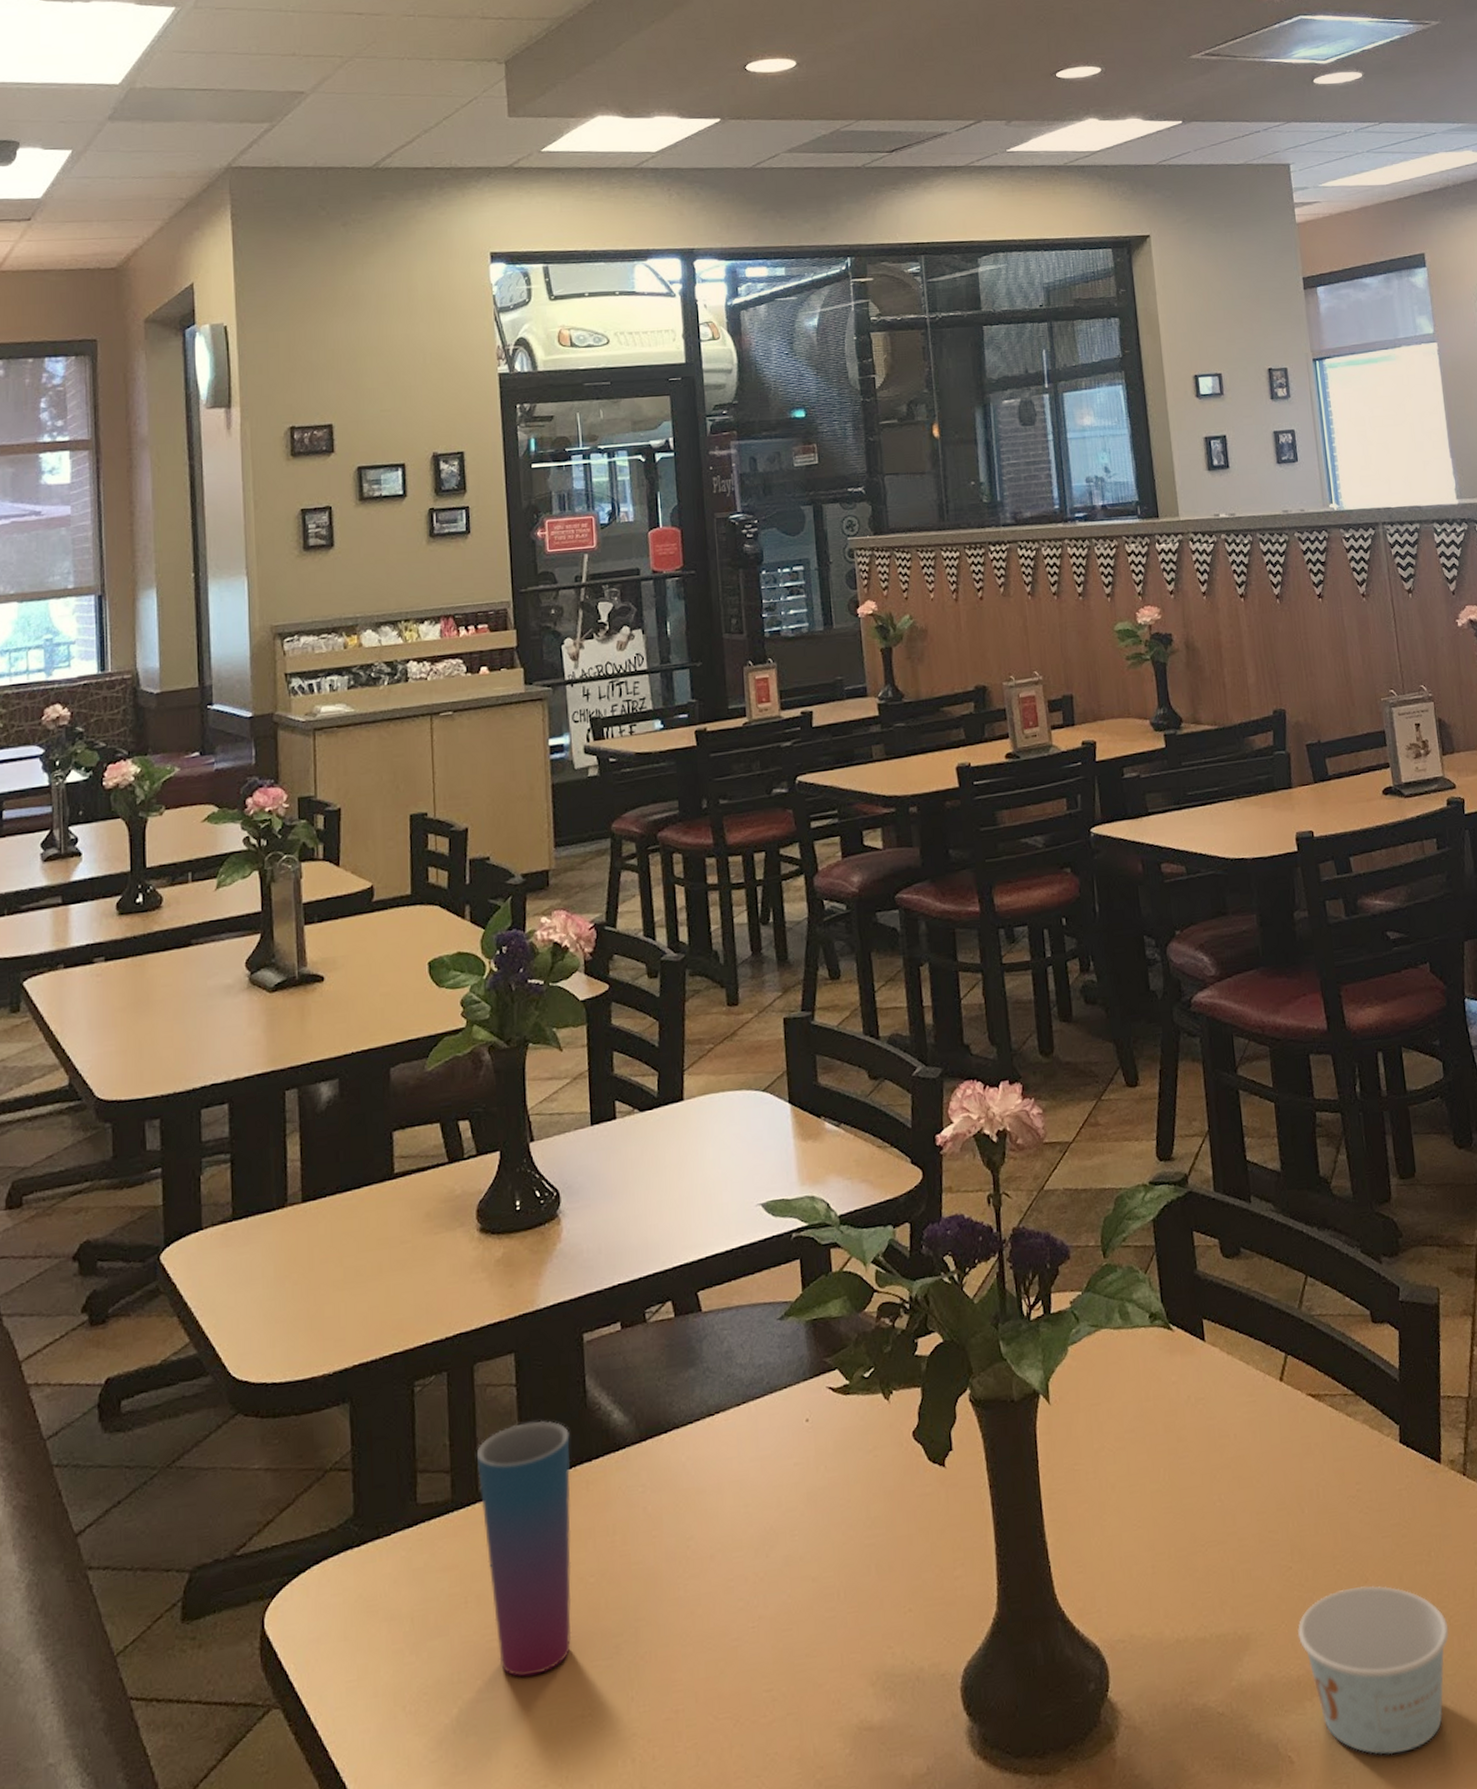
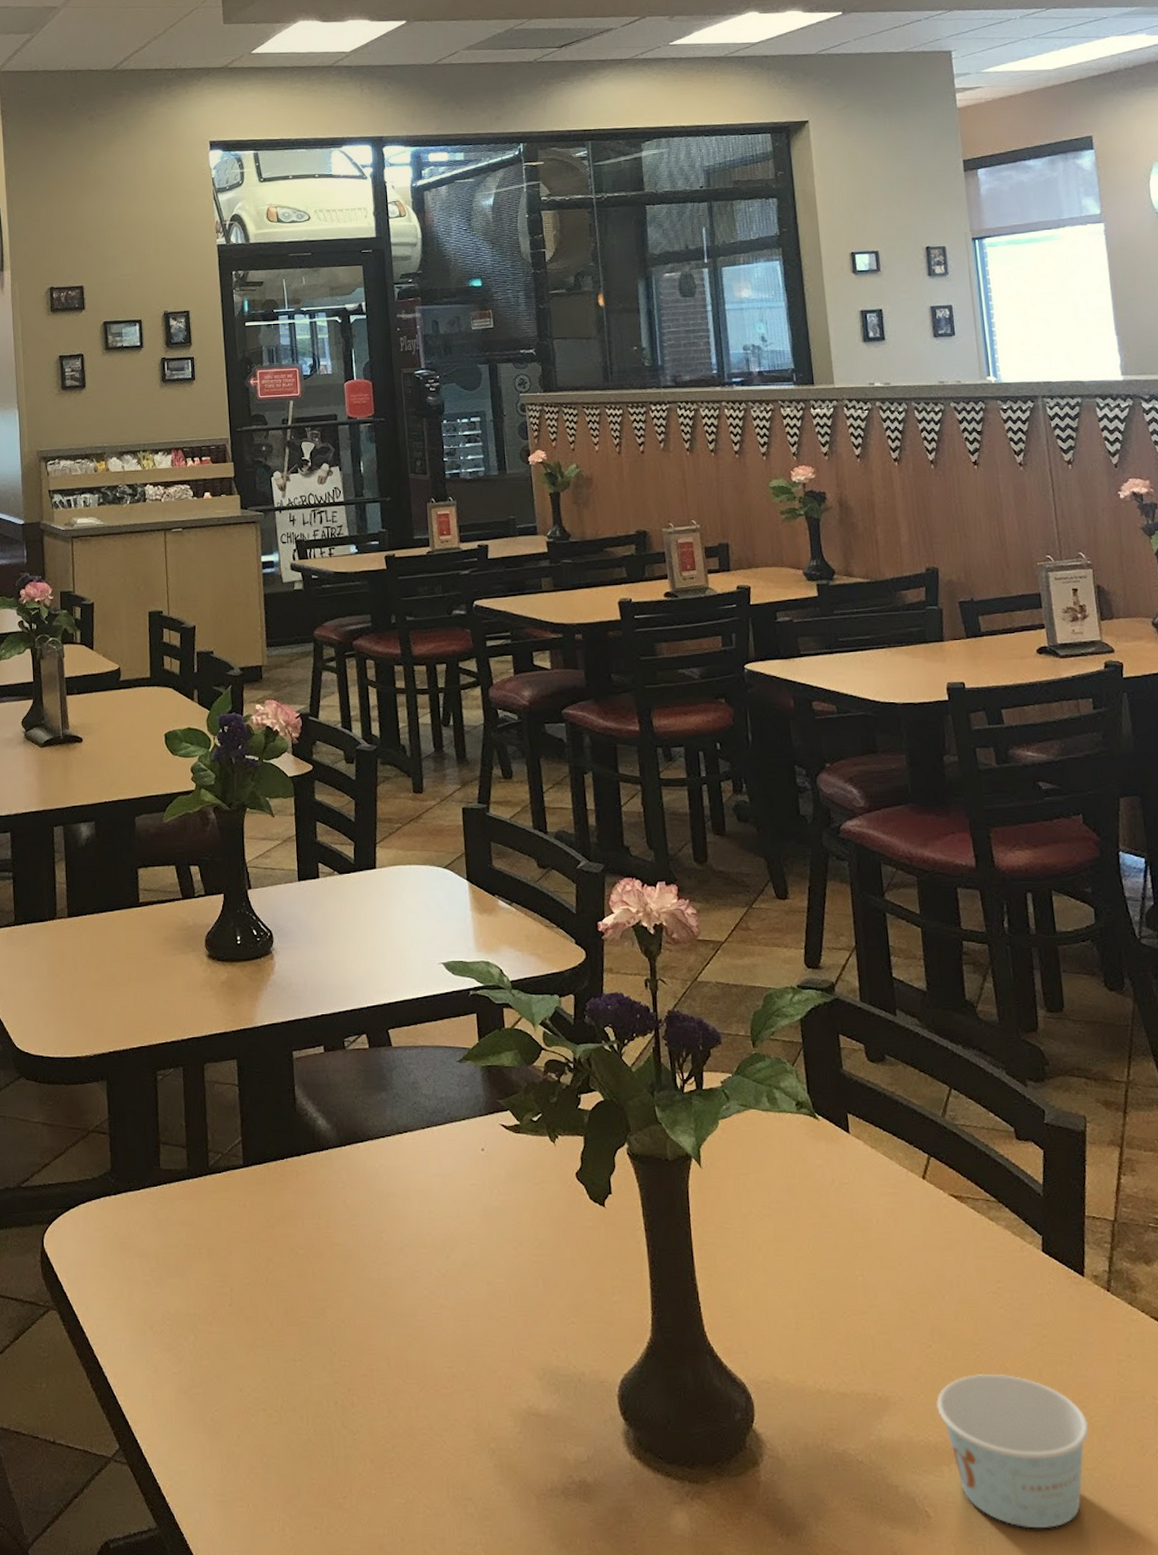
cup: present [476,1420,572,1677] -> none [207,1117,285,1320]

